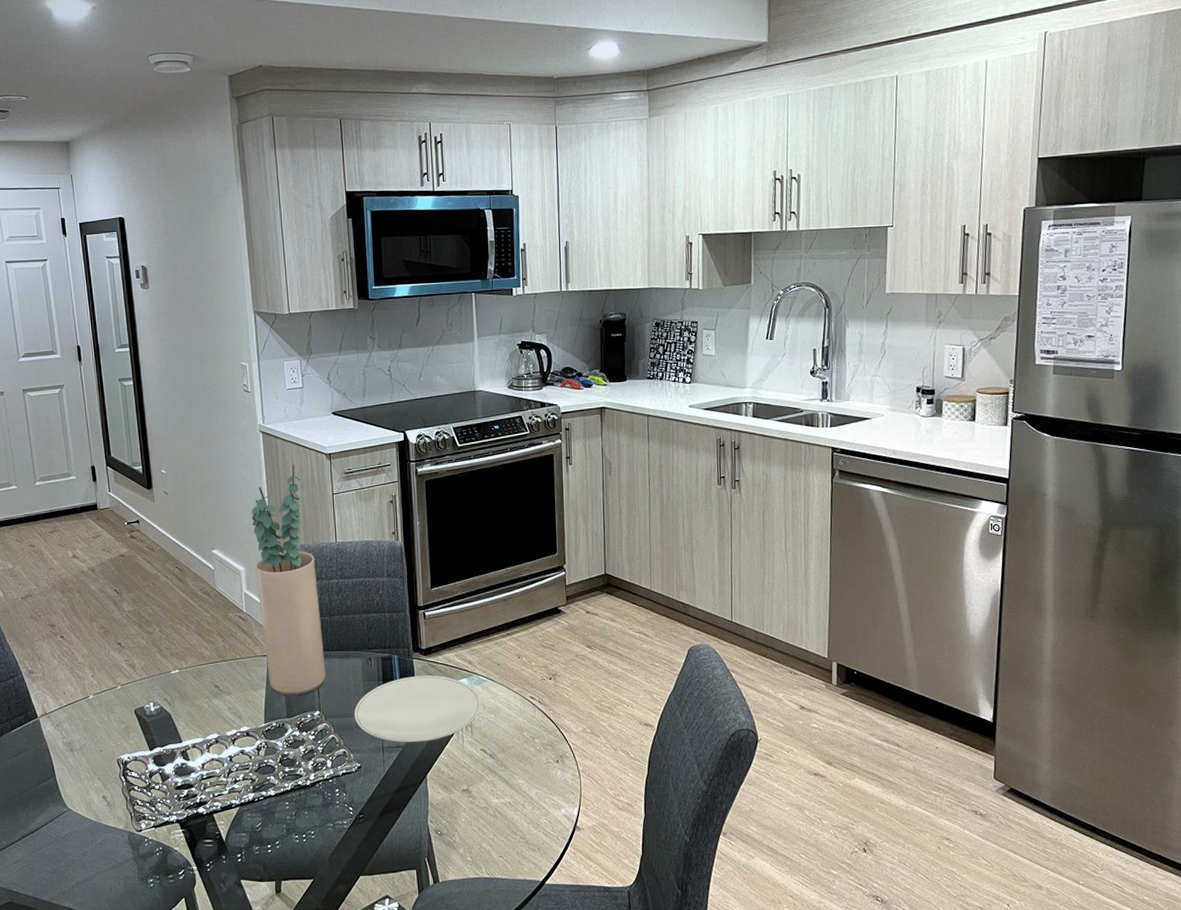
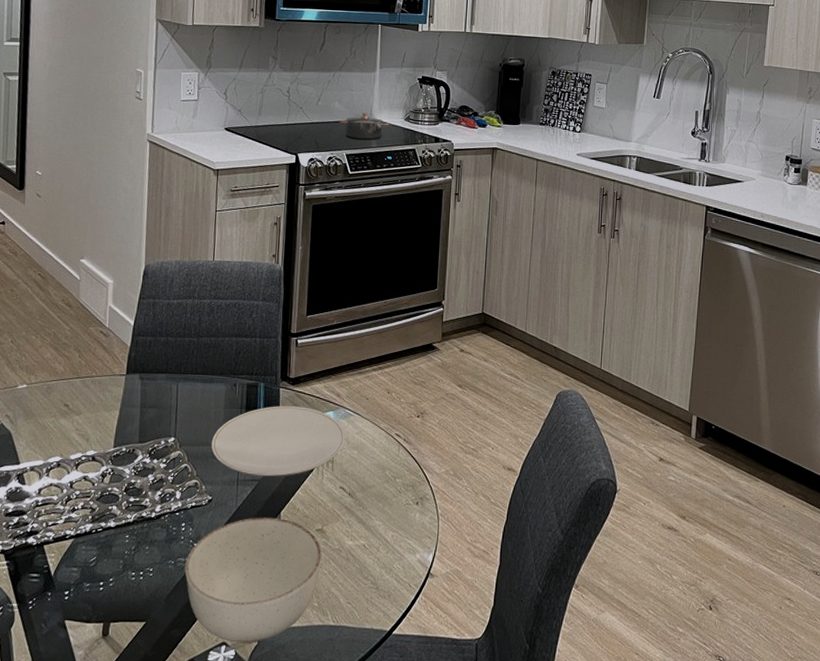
vase: present [251,465,326,696] -> none [124,178,189,420]
bowl: none [343,780,470,896] -> present [184,517,322,643]
cooking pot: none [443,384,493,413] -> present [339,113,389,141]

